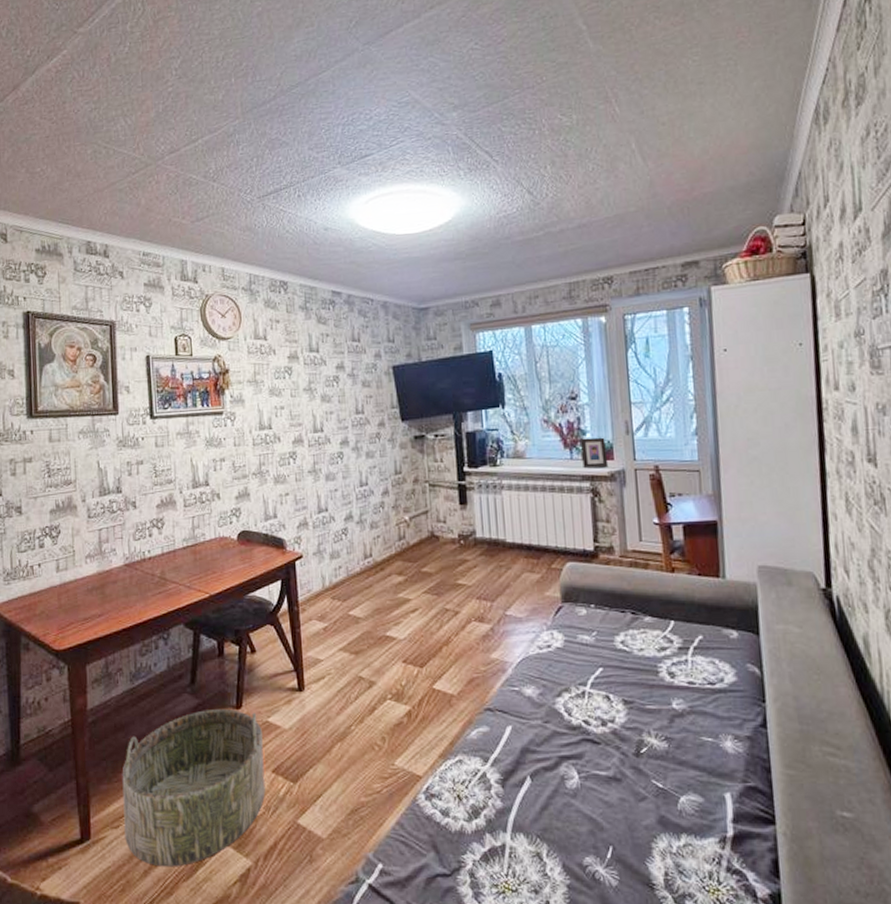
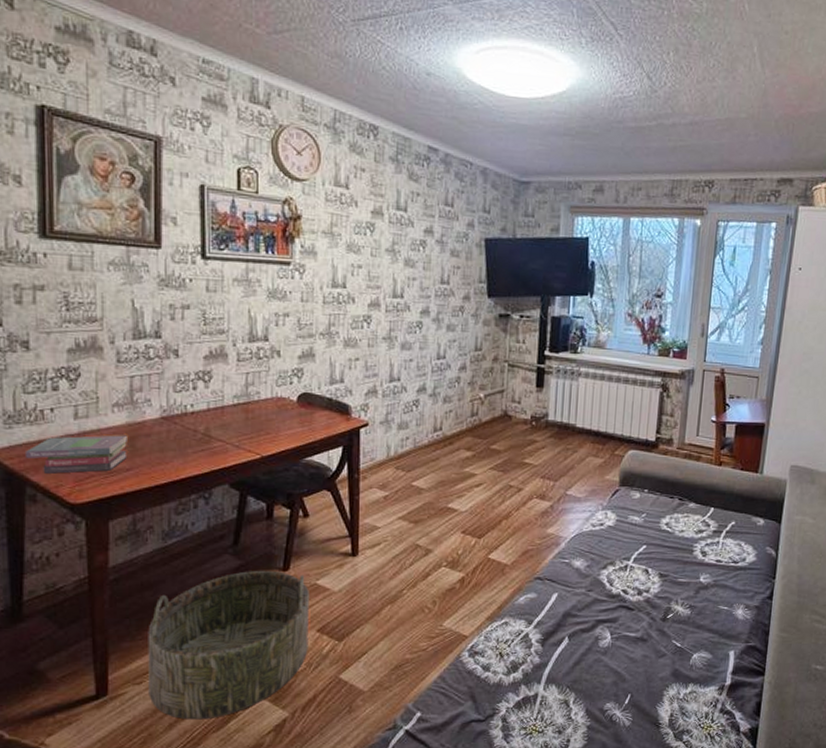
books: none [19,583,99,623] -> present [24,435,128,474]
picture frame: present [579,437,609,469] -> none [657,335,682,366]

